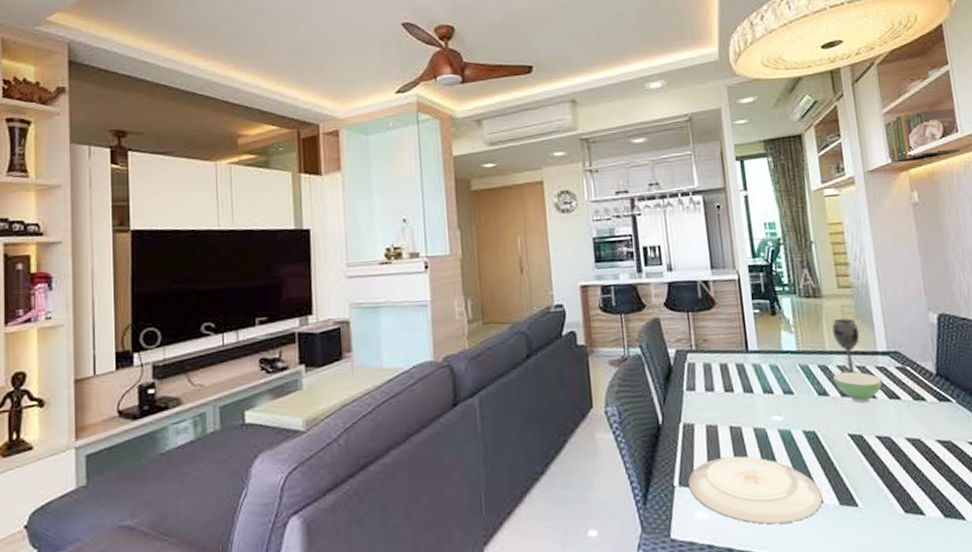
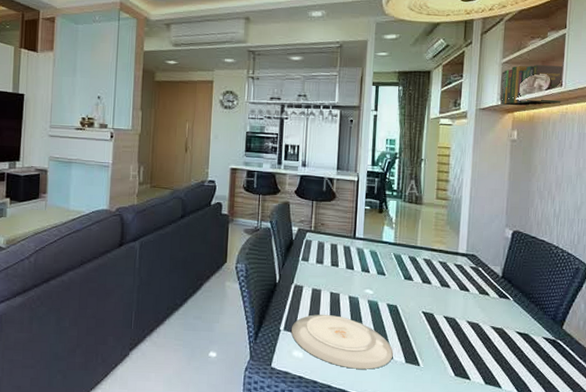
wine glass: present [831,318,862,374] -> none [425,223,447,268]
bowl: present [833,372,883,403] -> none [419,264,458,290]

